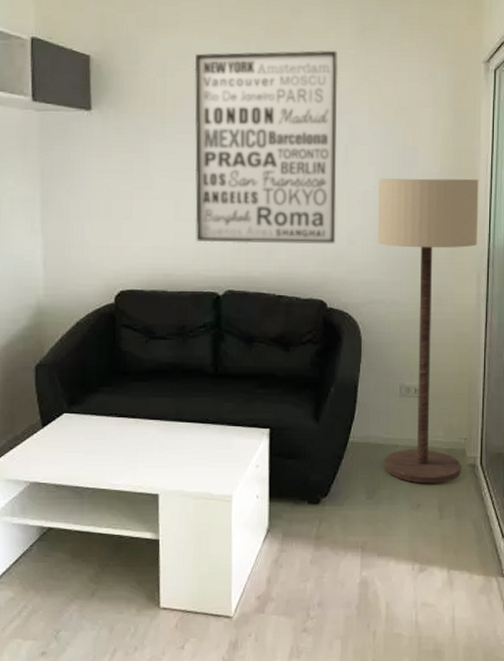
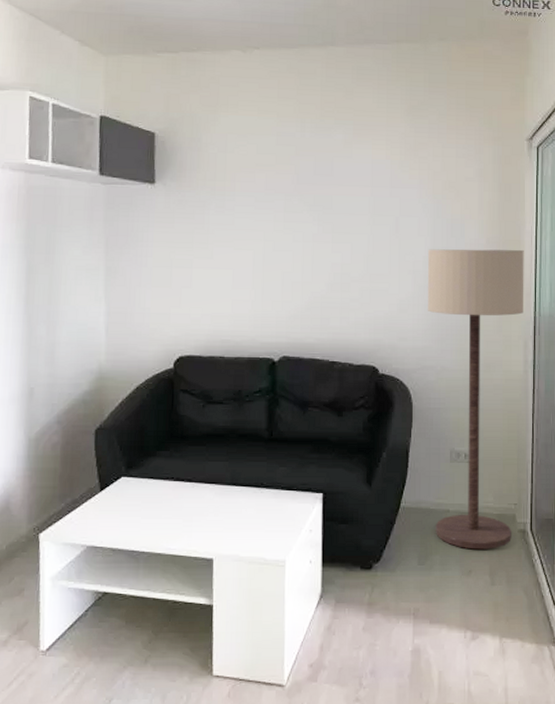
wall art: present [194,50,339,244] -> none [252,128,389,312]

